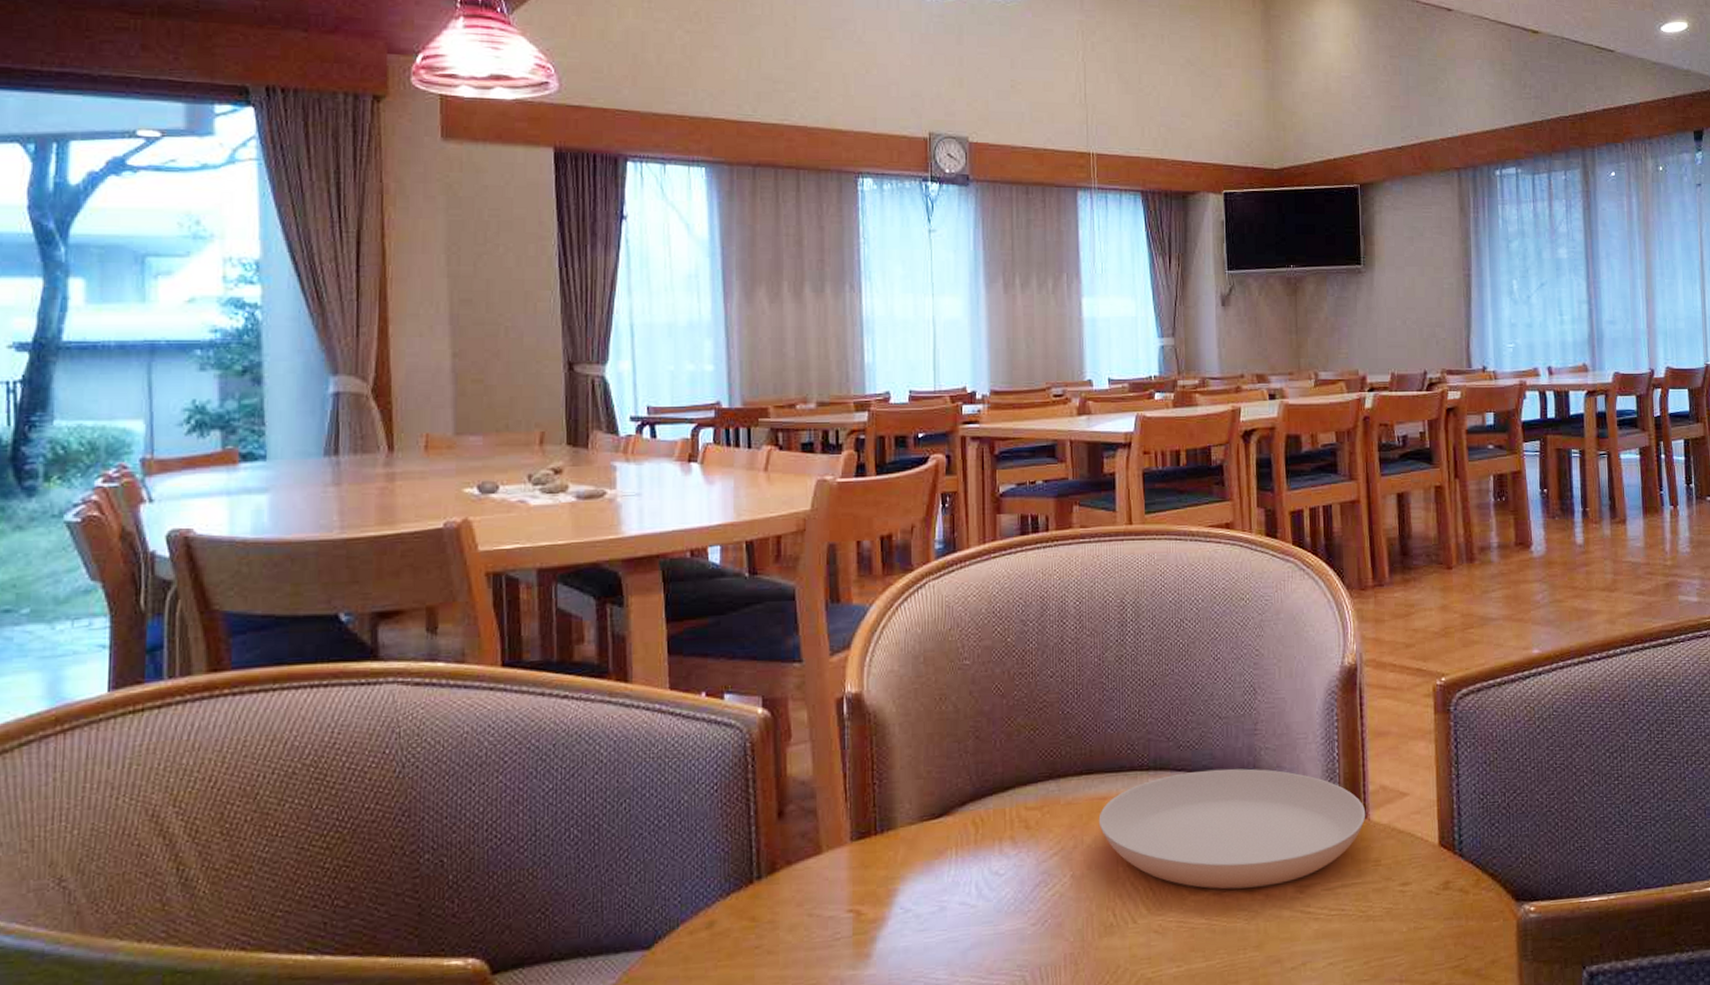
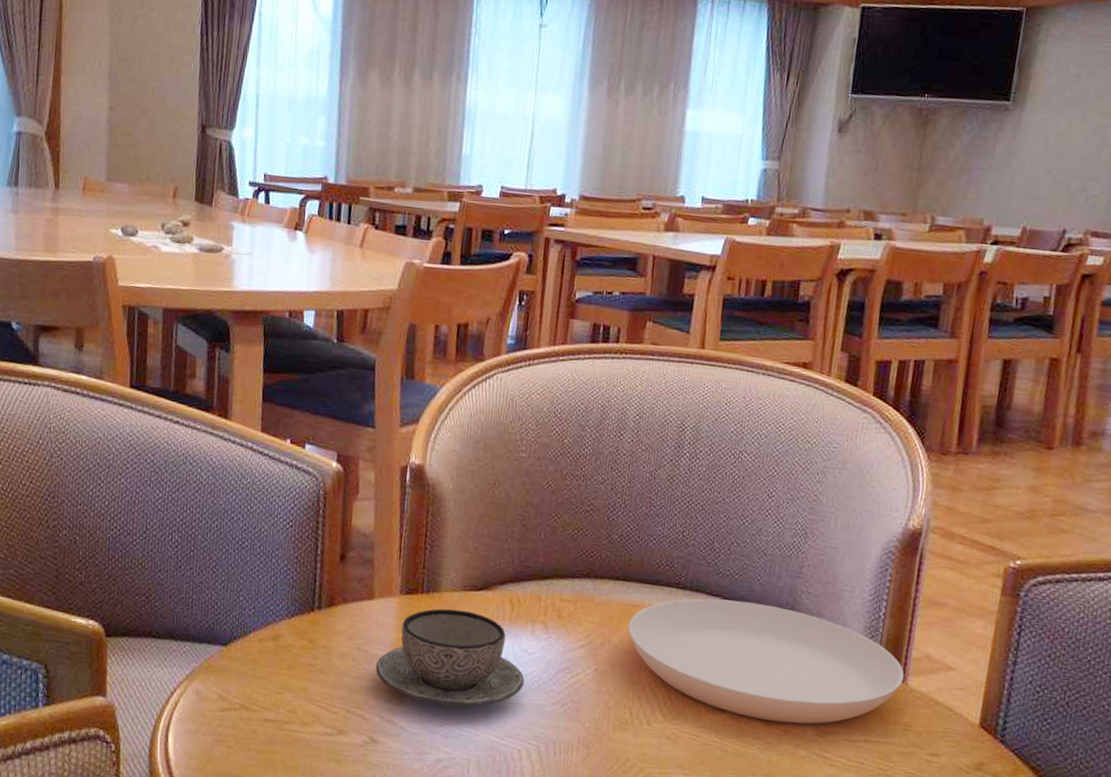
teacup: none [831,843,999,958] -> present [375,608,525,707]

